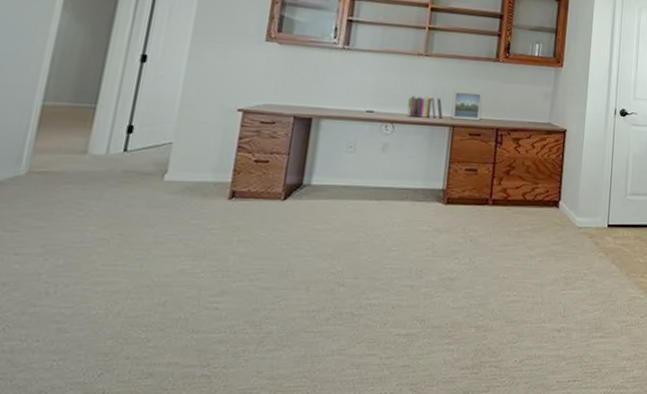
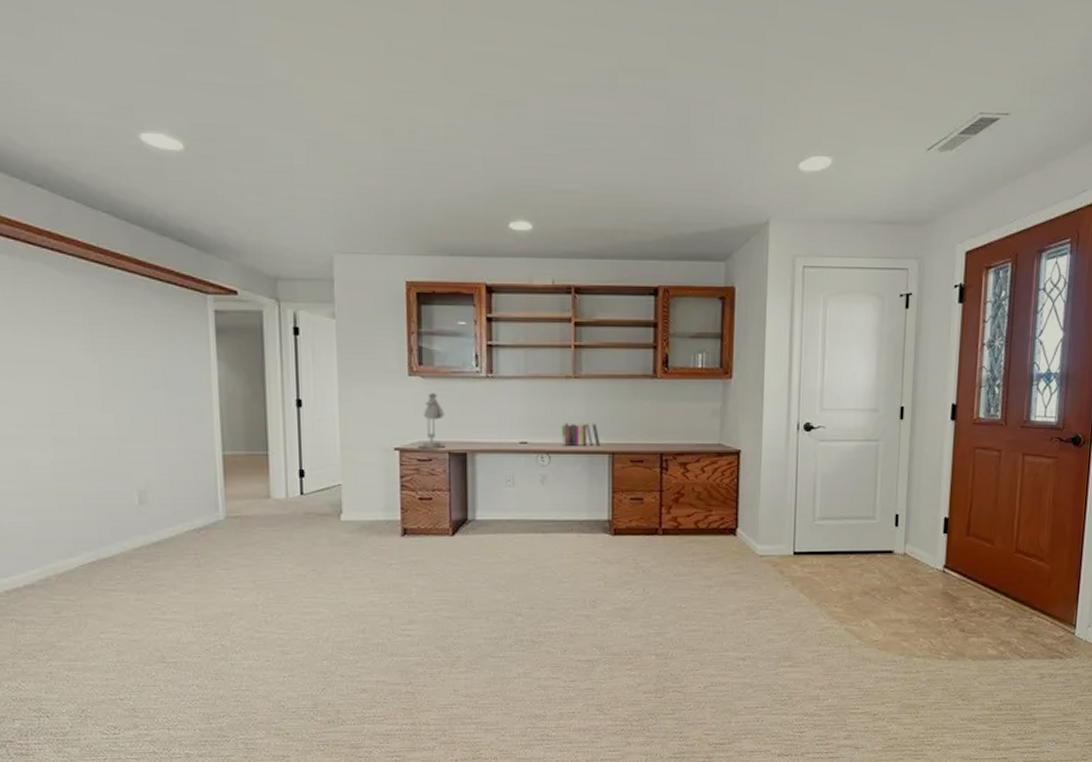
desk lamp: none [262,59,297,113] -> present [417,393,446,449]
picture frame: present [451,90,483,121] -> none [609,414,643,446]

